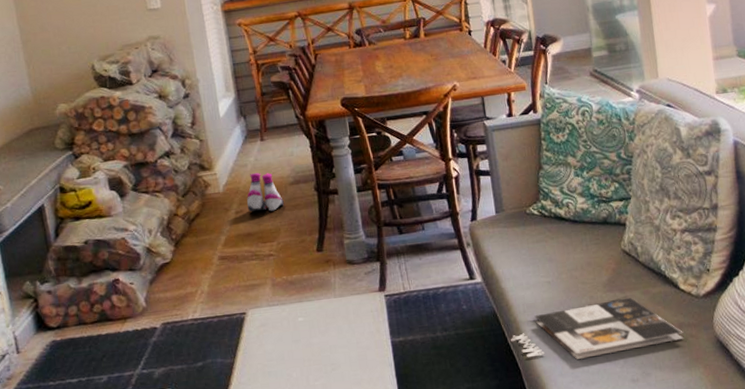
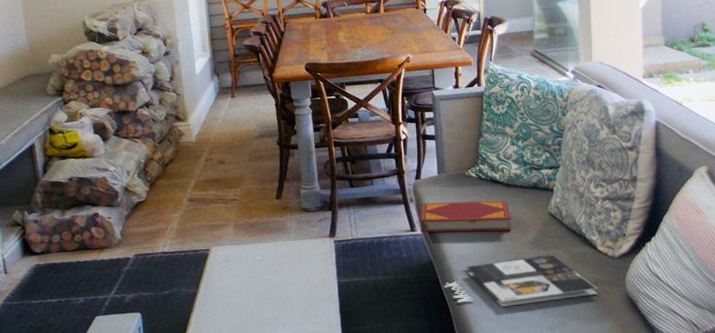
boots: present [246,173,284,212] -> none [215,126,249,161]
hardback book: none [478,239,582,281] -> present [419,200,512,233]

